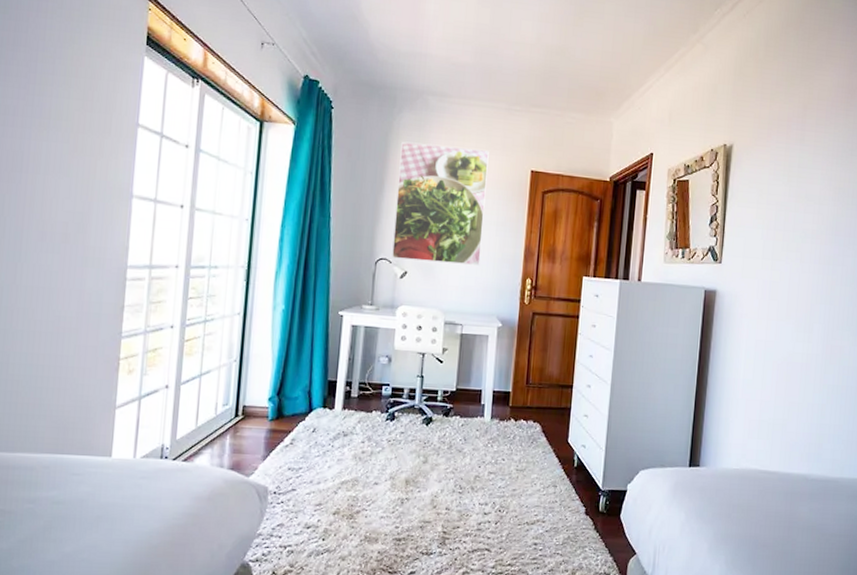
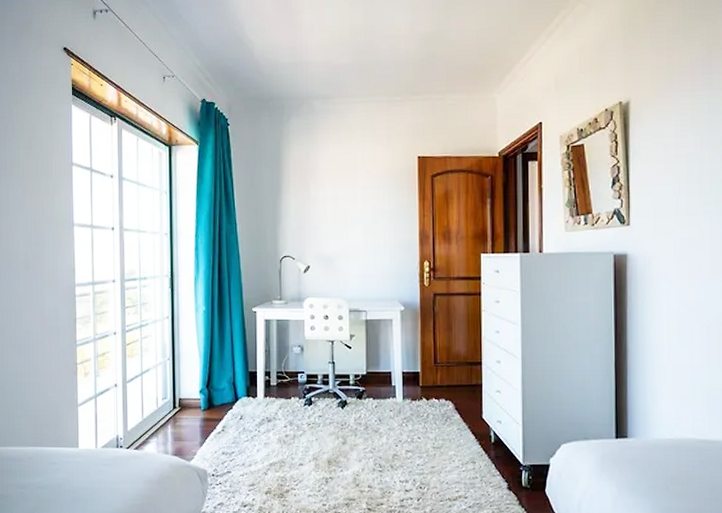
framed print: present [392,141,489,265] -> none [292,143,377,255]

